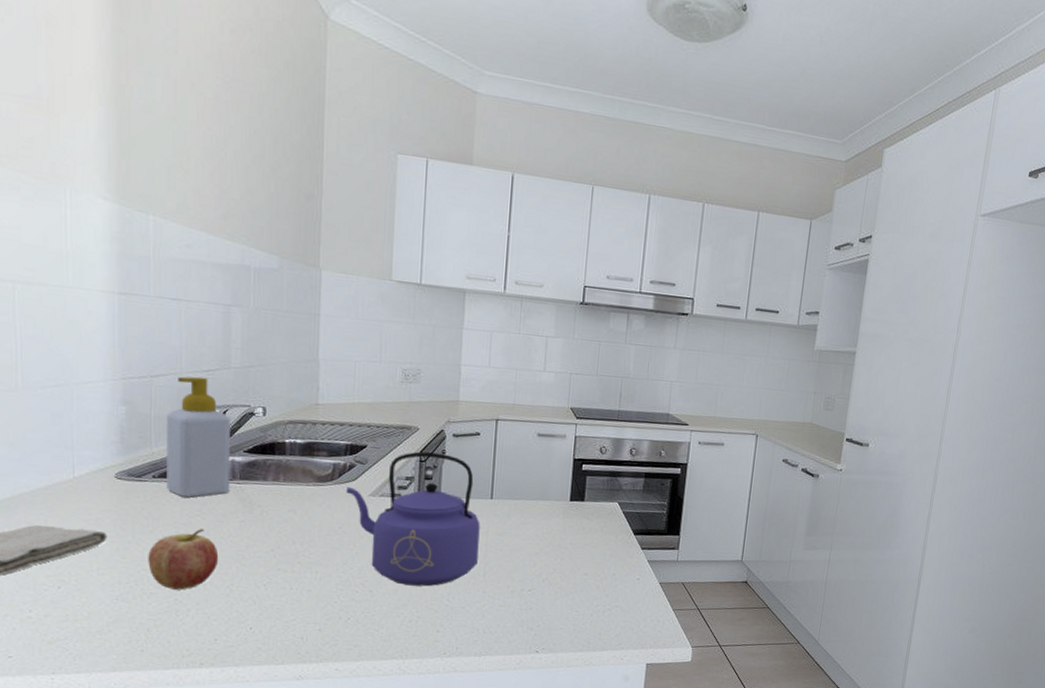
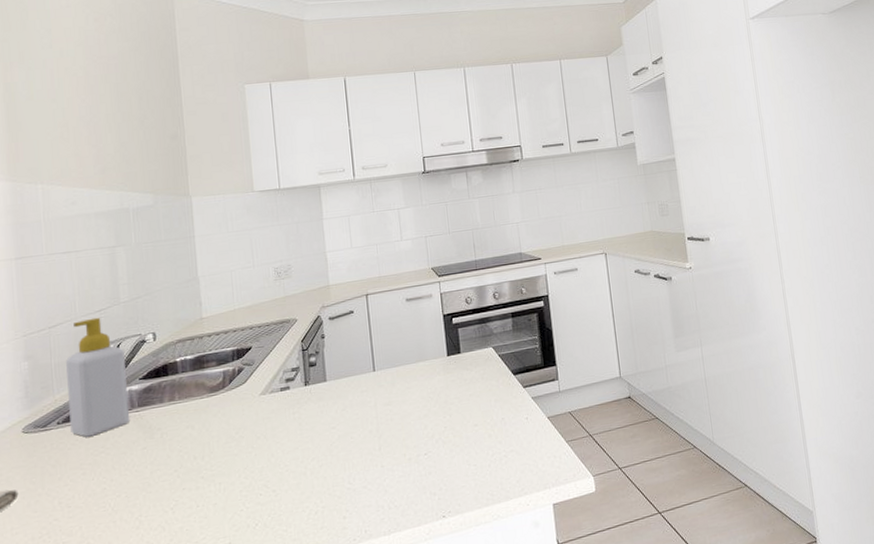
fruit: present [148,529,219,590] -> none [58,465,126,535]
kettle: present [346,451,480,587] -> none [238,338,372,477]

